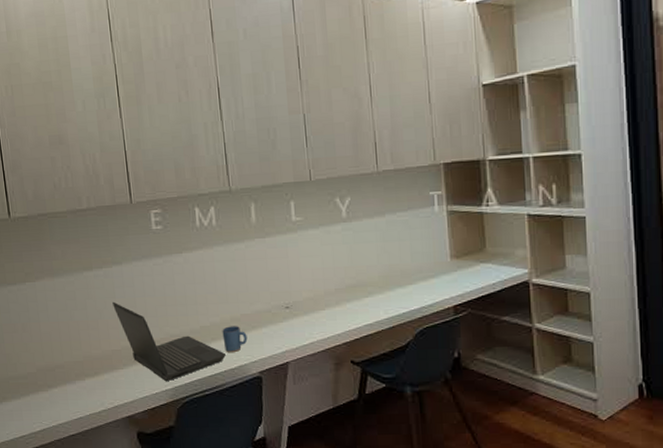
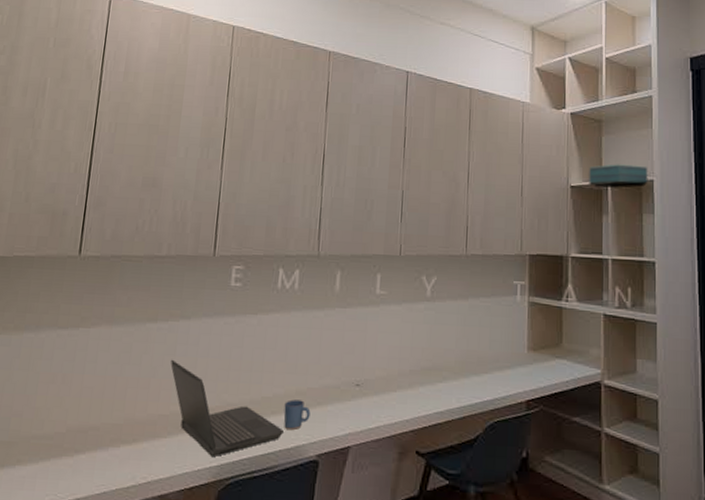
decorative box: none [501,50,570,82] -> present [589,164,648,188]

